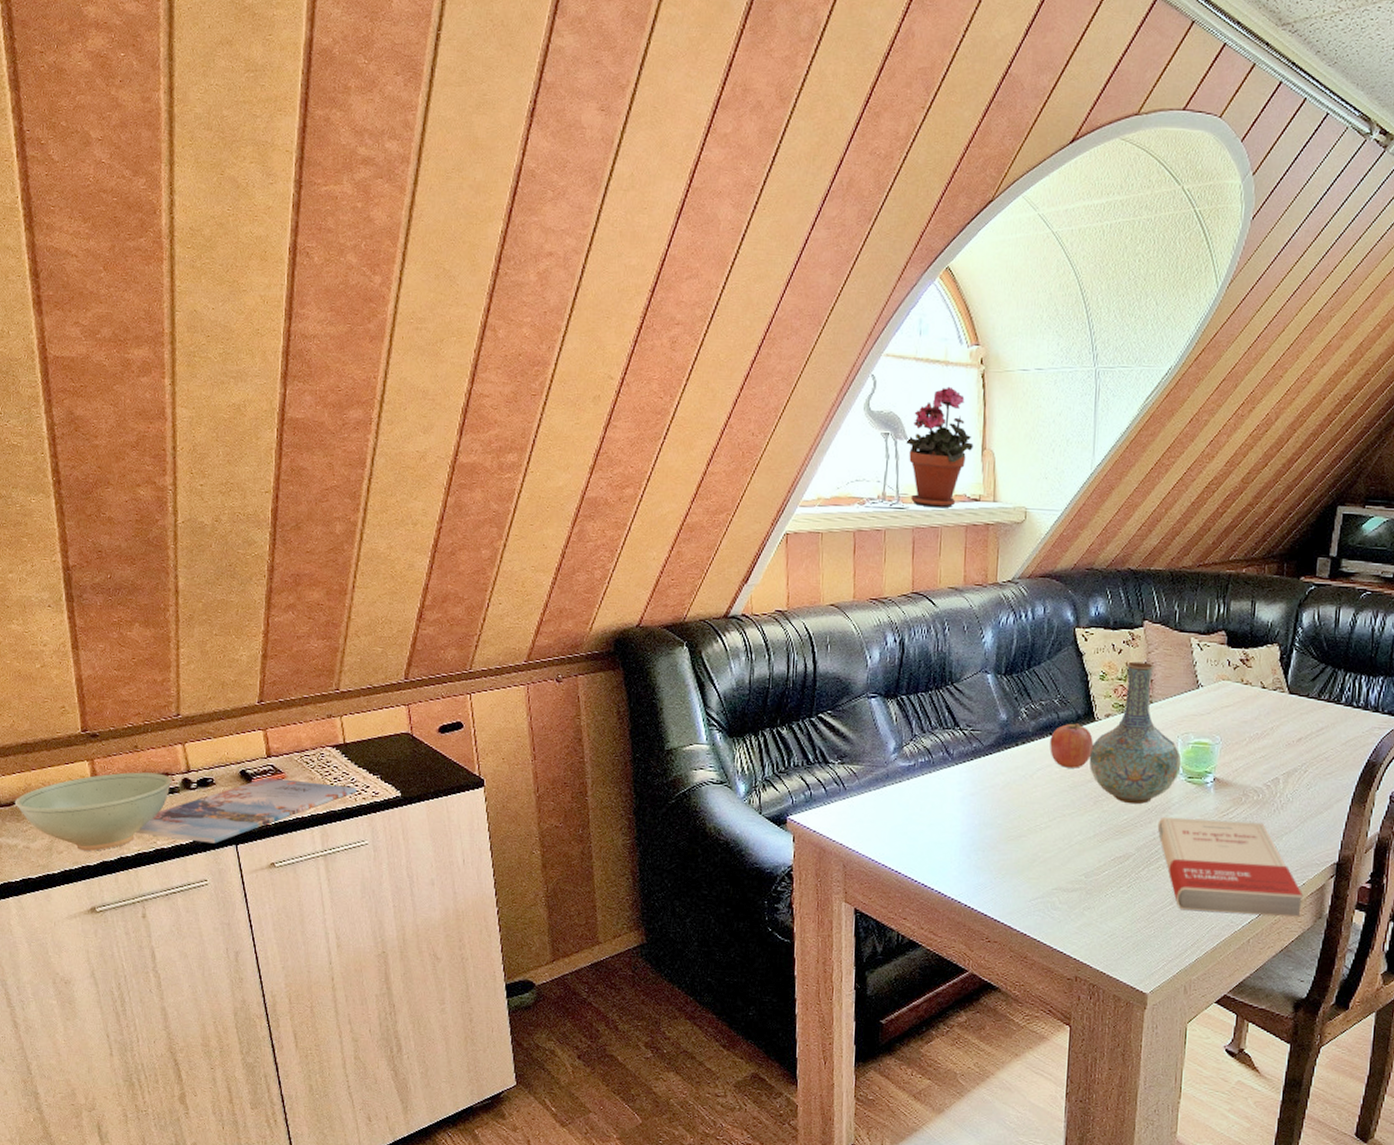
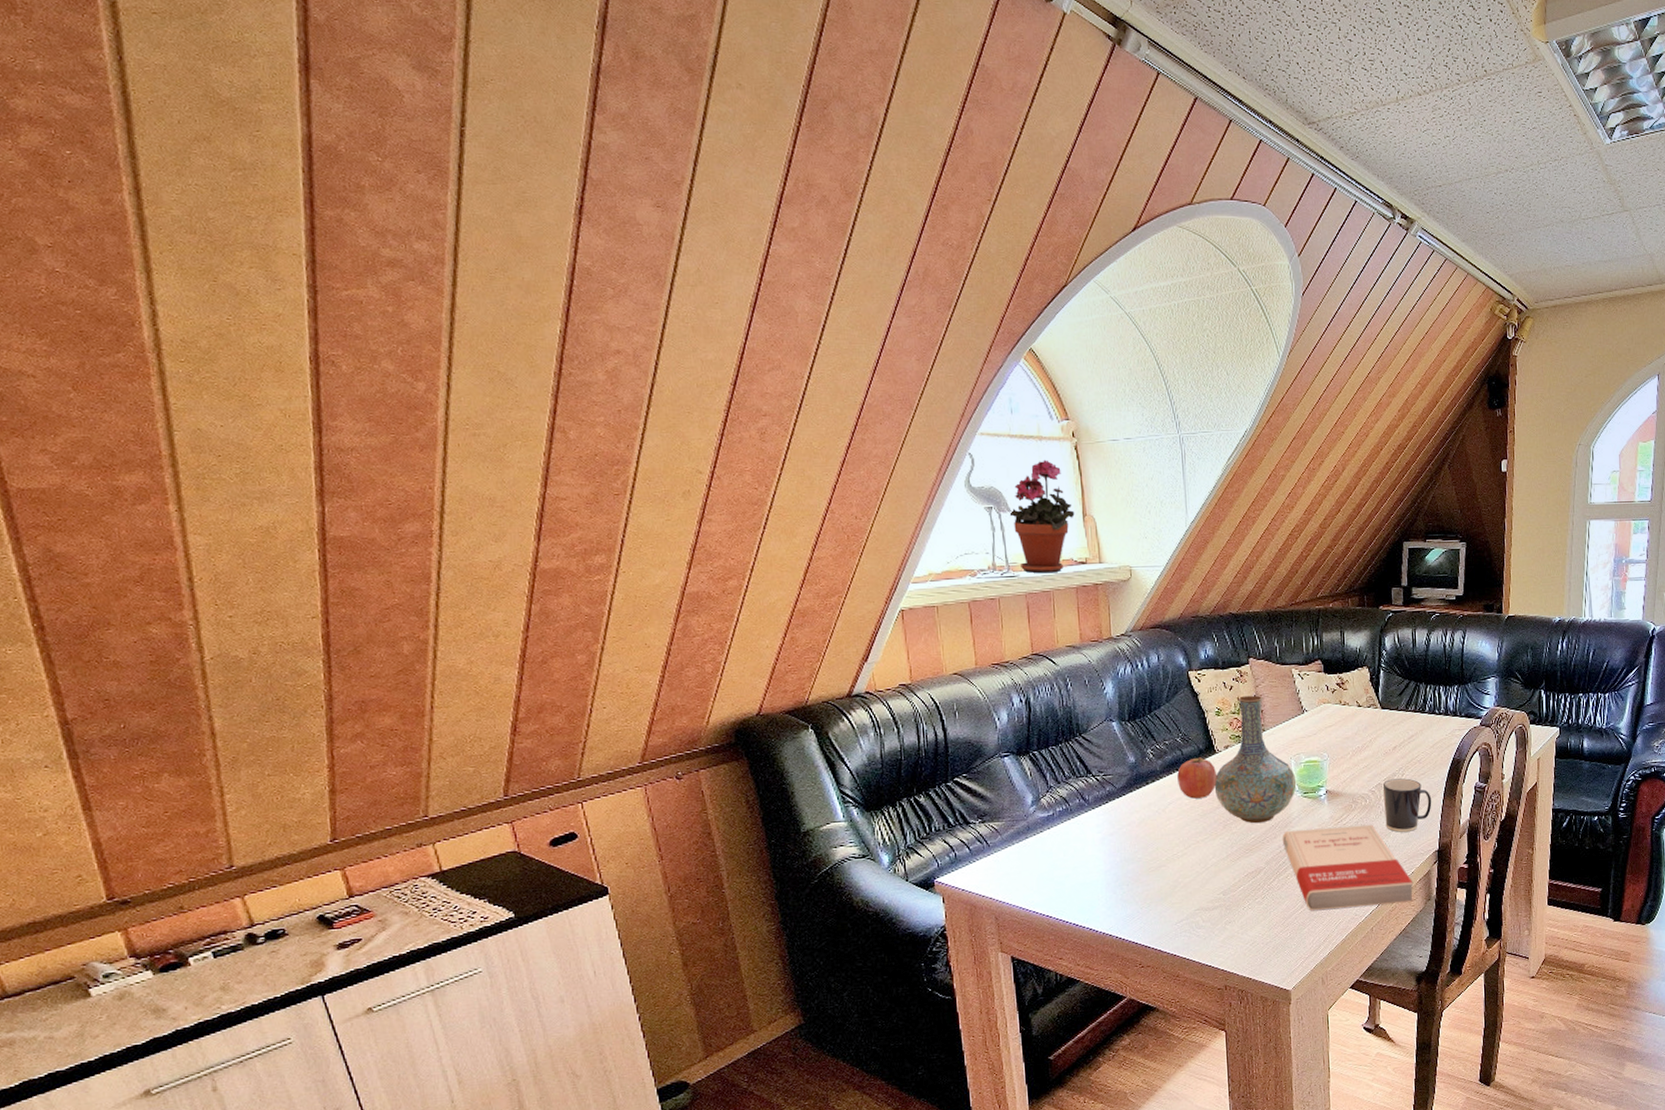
bowl: present [14,772,171,851] -> none [26,932,232,1030]
magazine: present [136,778,357,844] -> none [193,915,462,1002]
mug: none [1278,775,1337,837] -> present [1382,778,1432,832]

